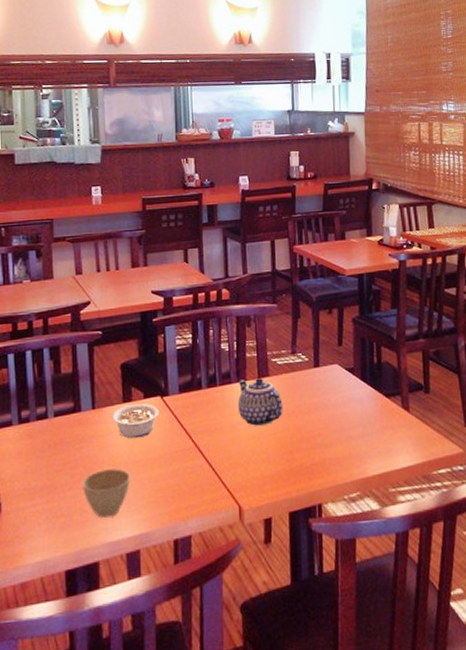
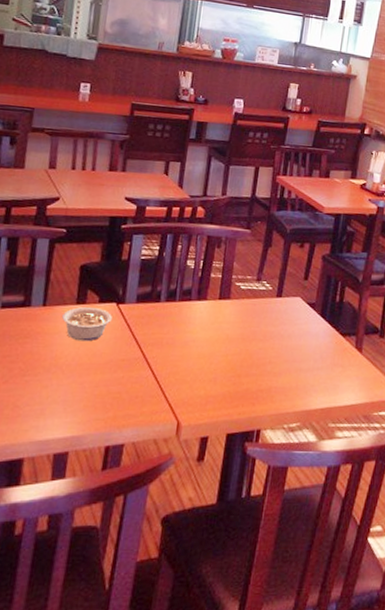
cup: present [83,468,130,518] -> none [19,368,71,416]
teapot: present [237,378,283,427] -> none [193,298,240,347]

